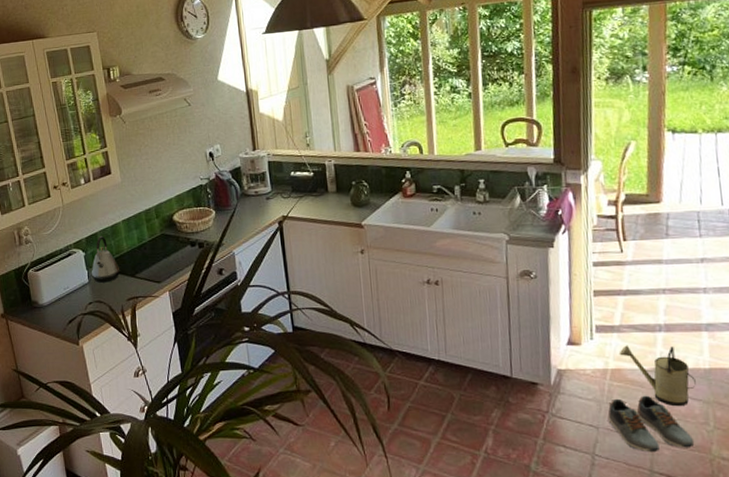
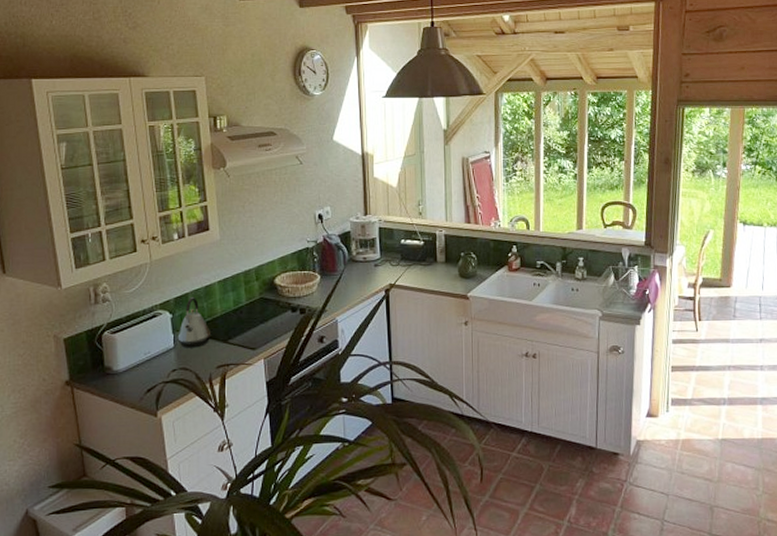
shoe: present [607,395,695,453] -> none [677,463,747,517]
watering can: present [619,345,696,407] -> none [689,417,750,474]

